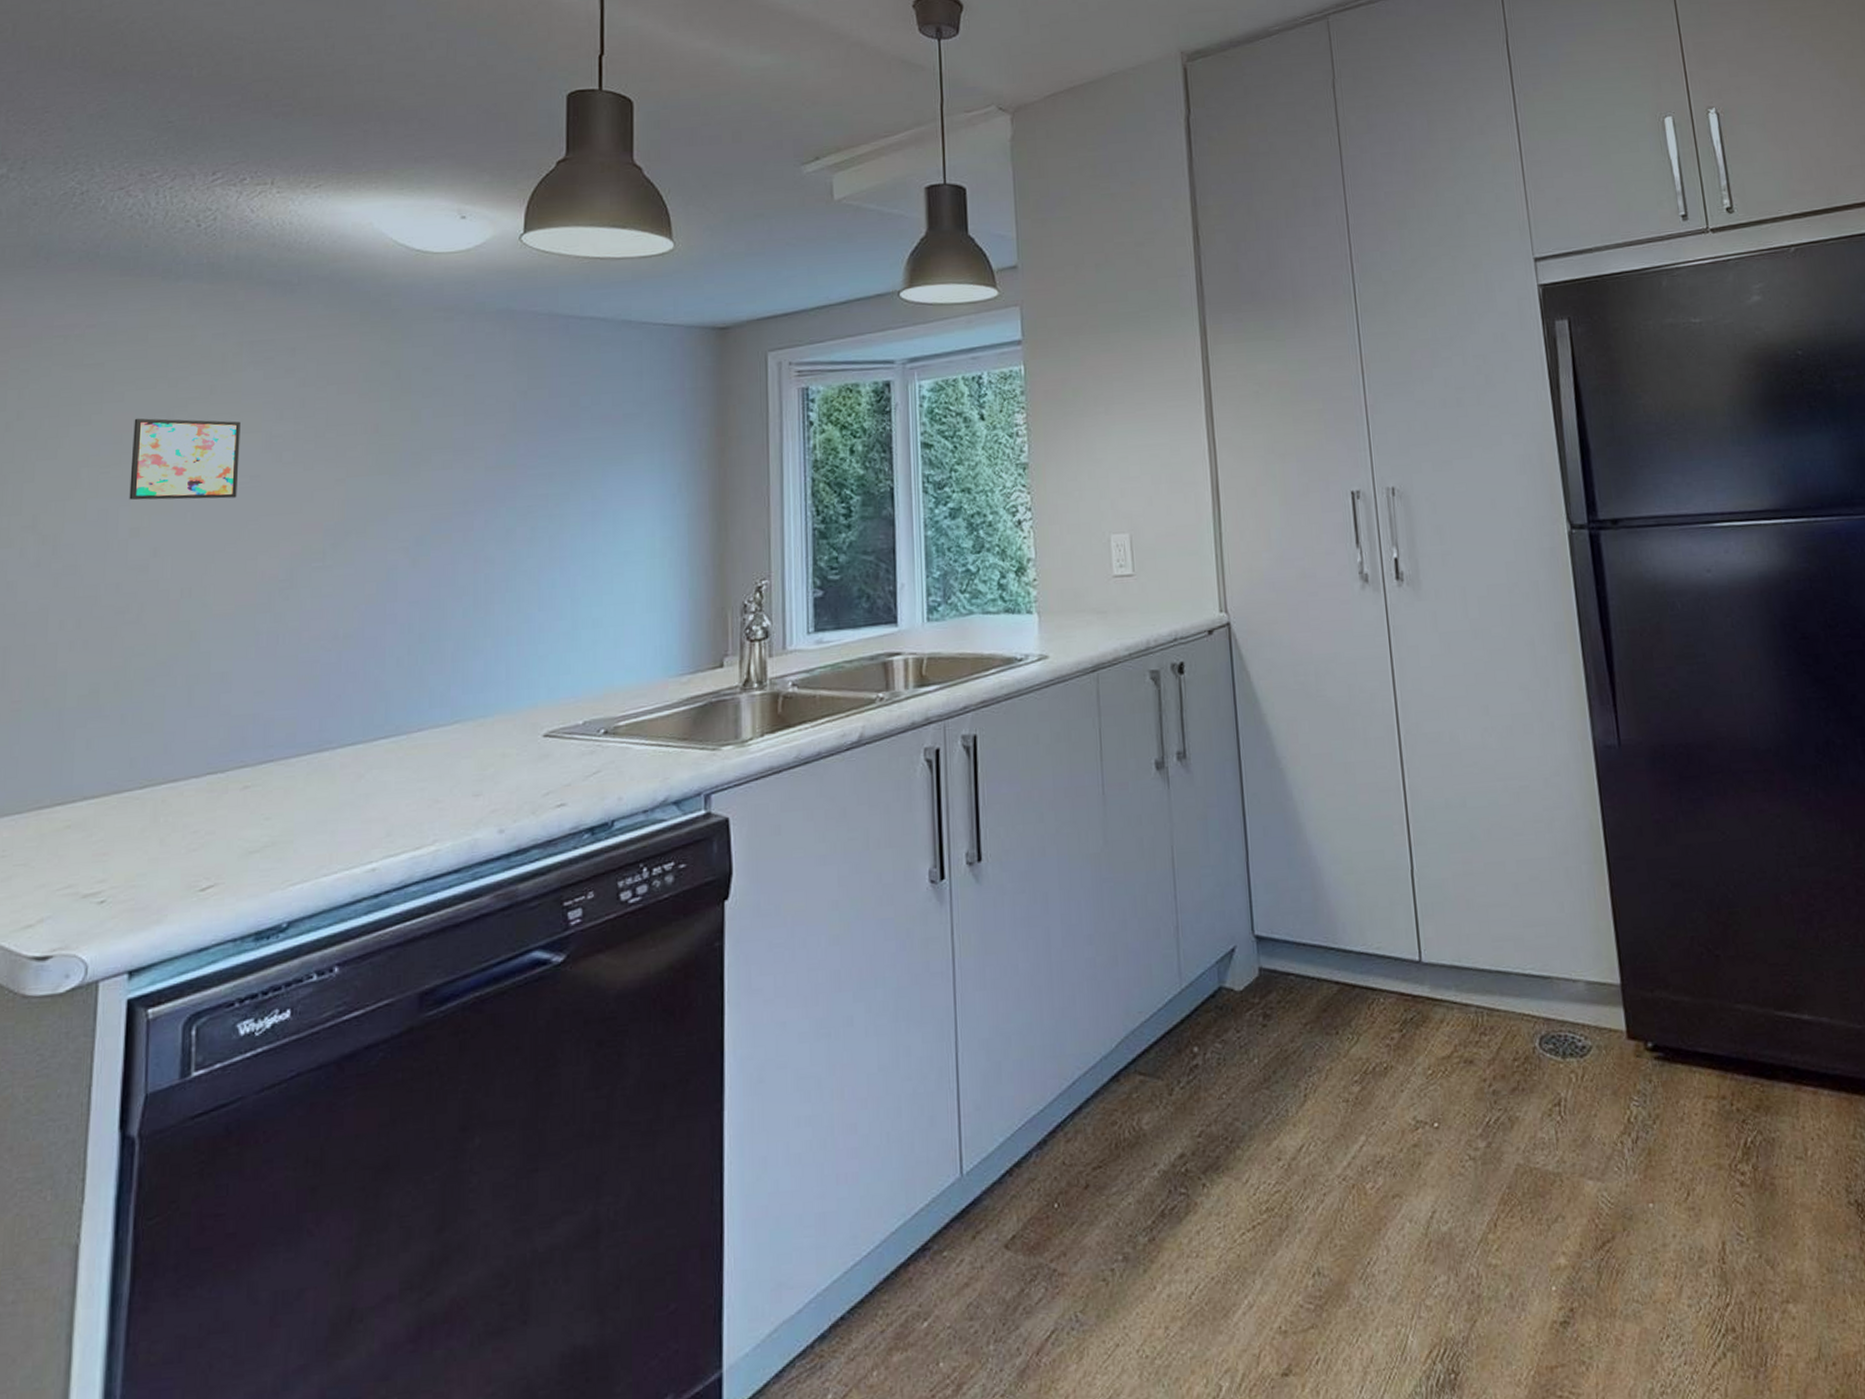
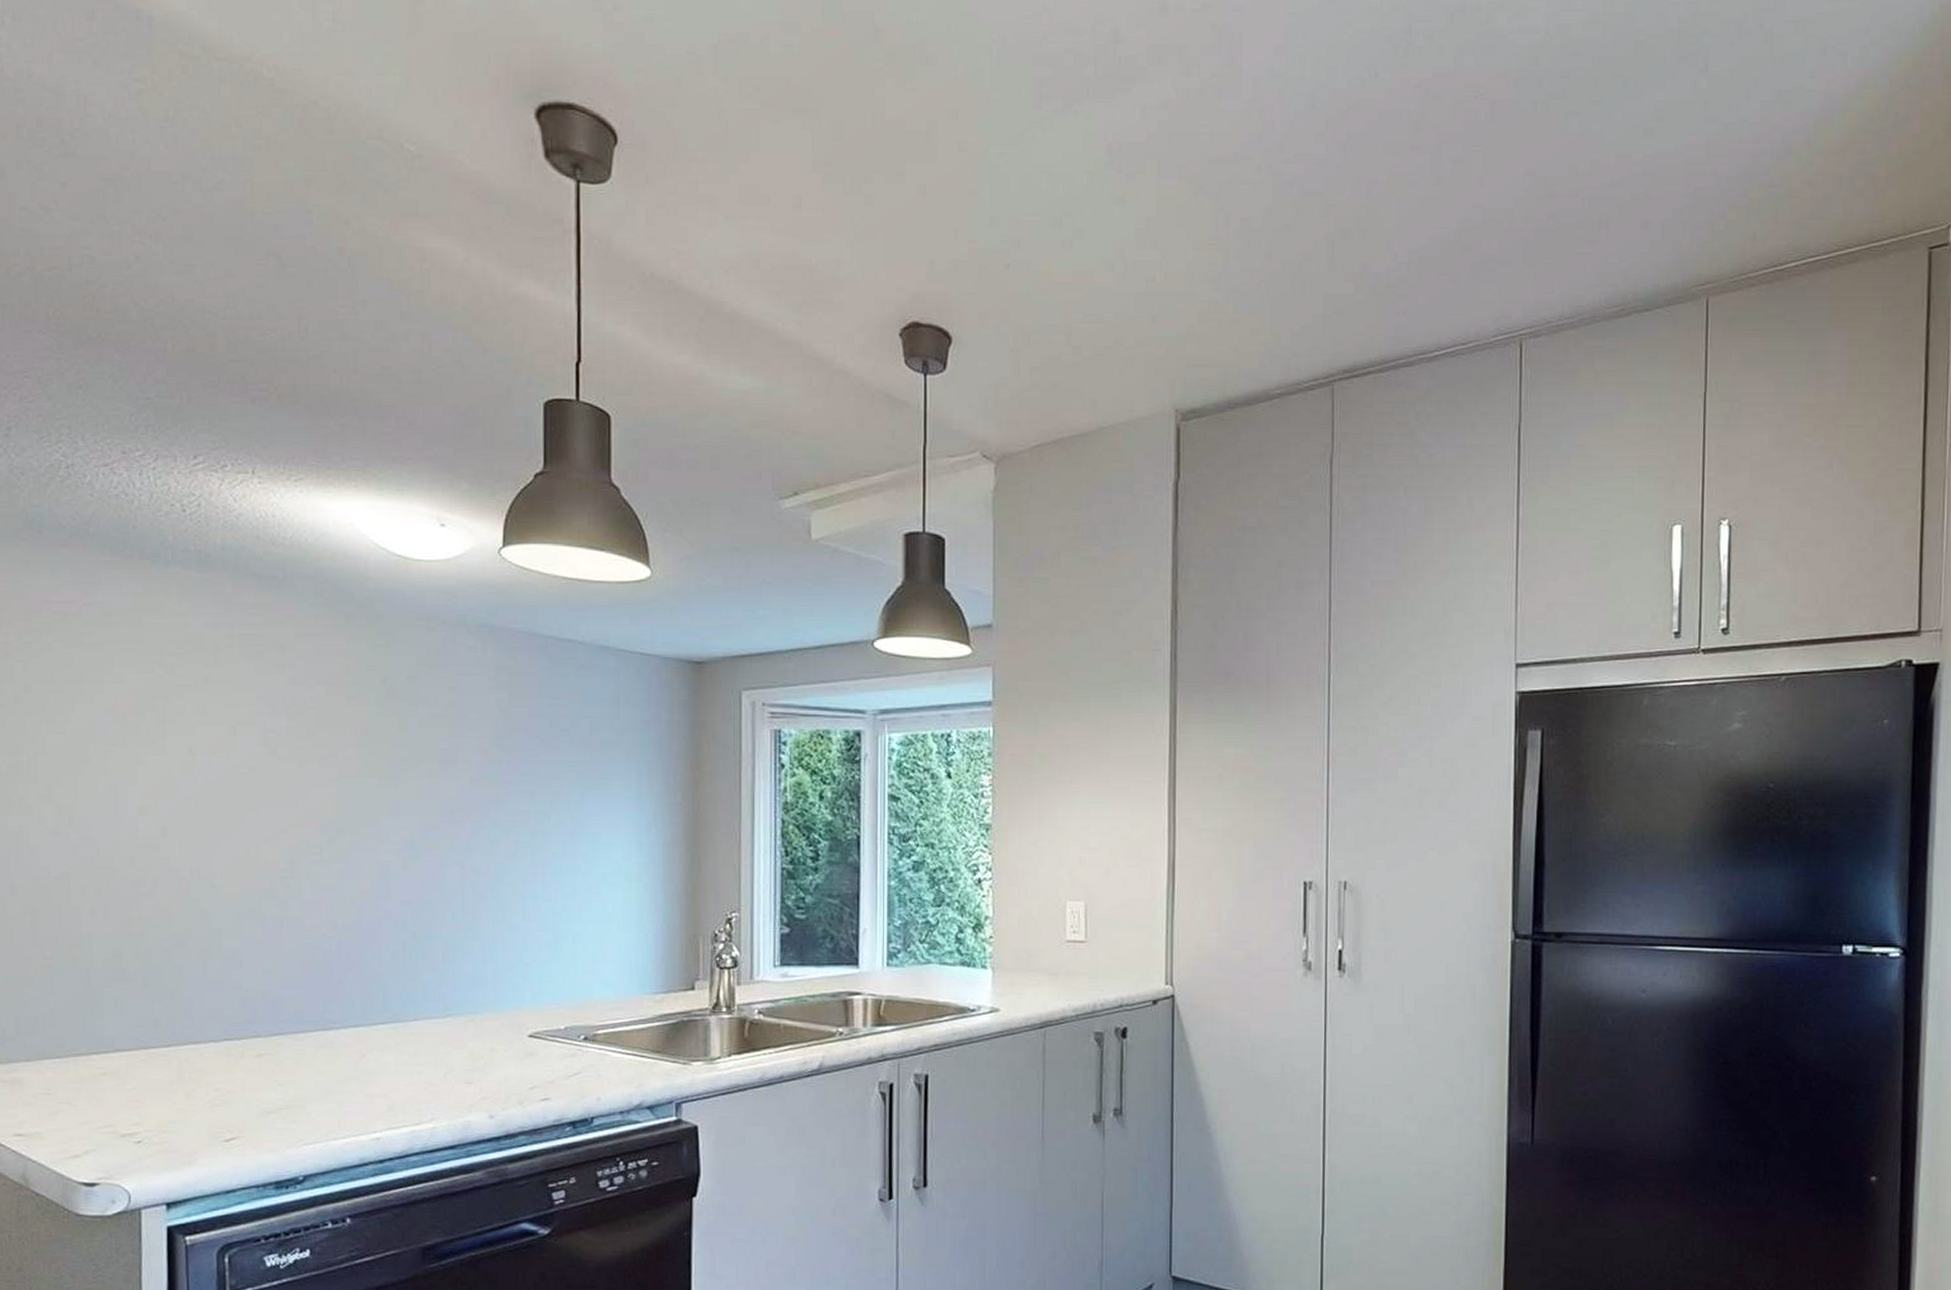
wall art: present [129,418,241,500] -> none [135,700,237,787]

